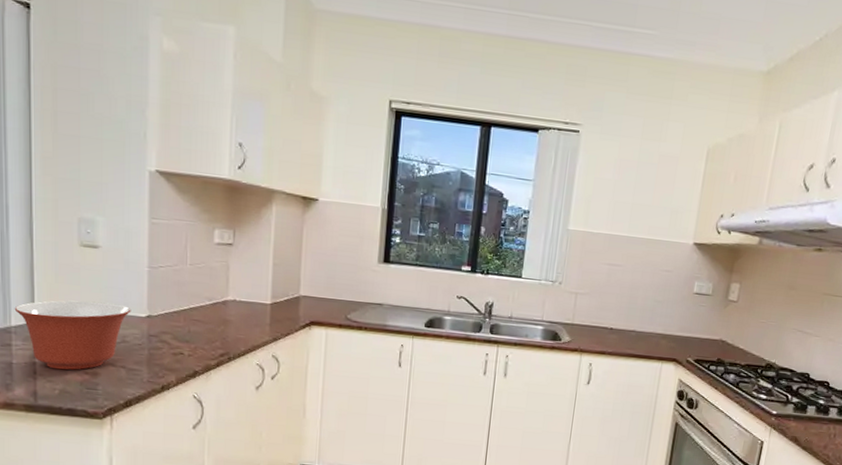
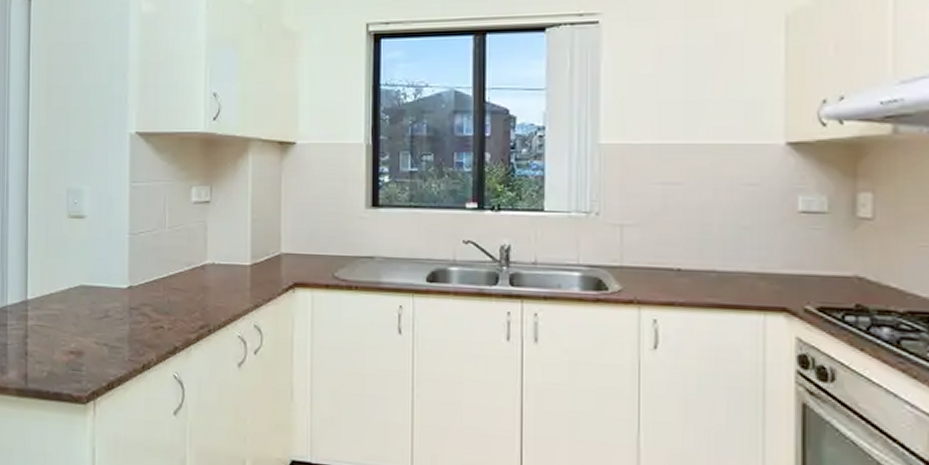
mixing bowl: present [14,300,131,370] -> none [10,274,114,350]

